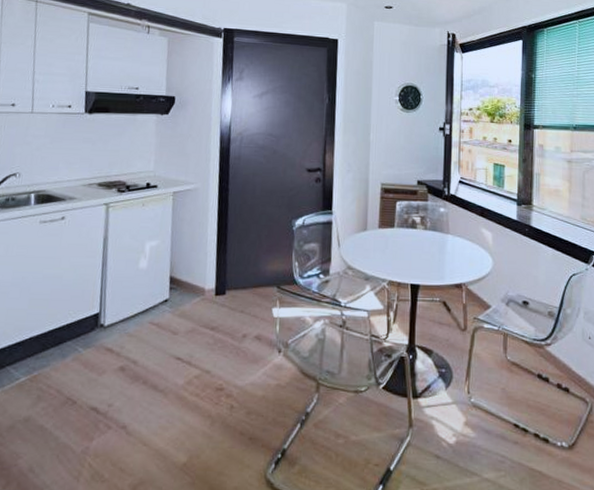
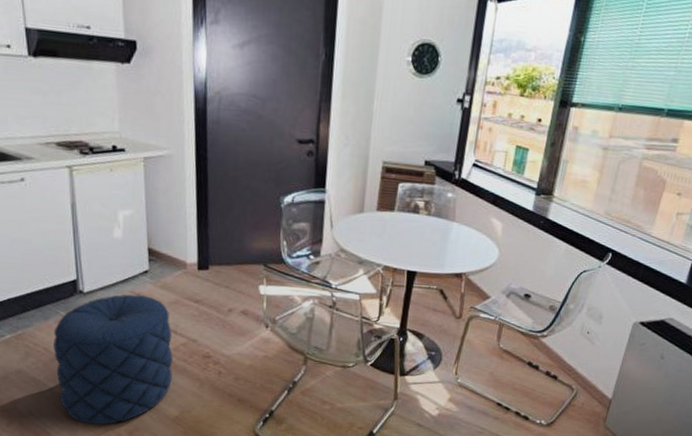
pouf: none [64,325,187,480] -> present [54,294,173,425]

